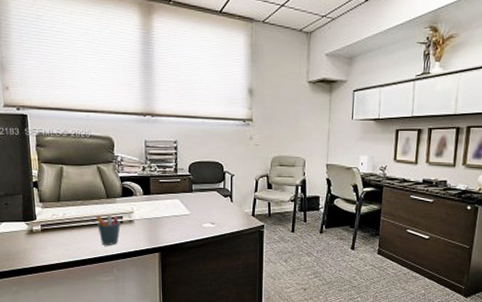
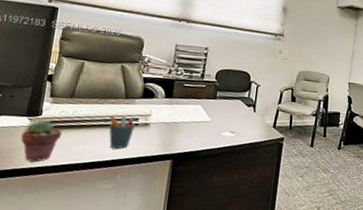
potted succulent: none [23,224,57,261] -> present [20,120,62,162]

